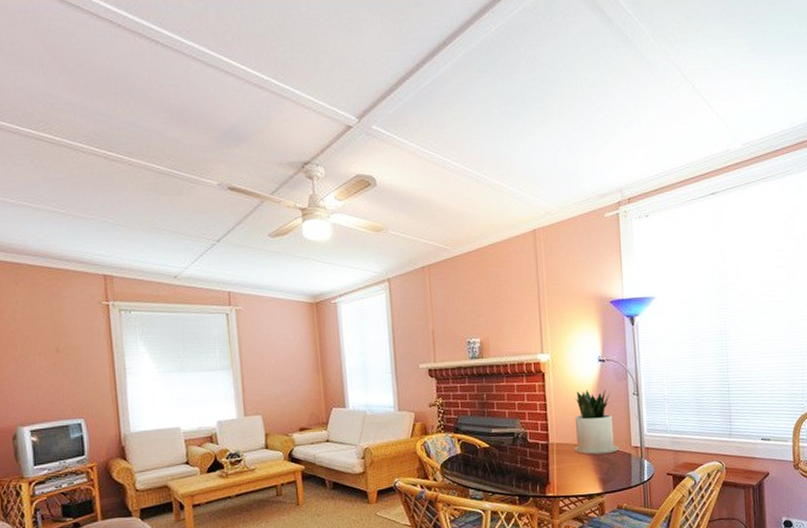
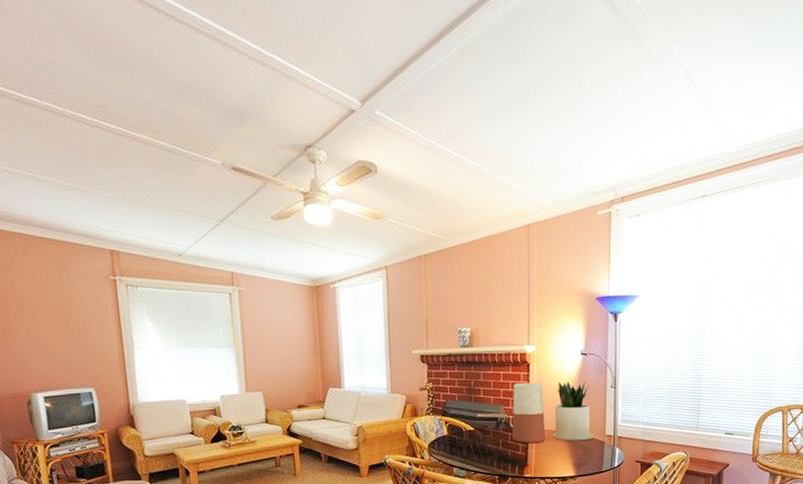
vase: none [528,393,567,460] -> present [513,383,546,444]

